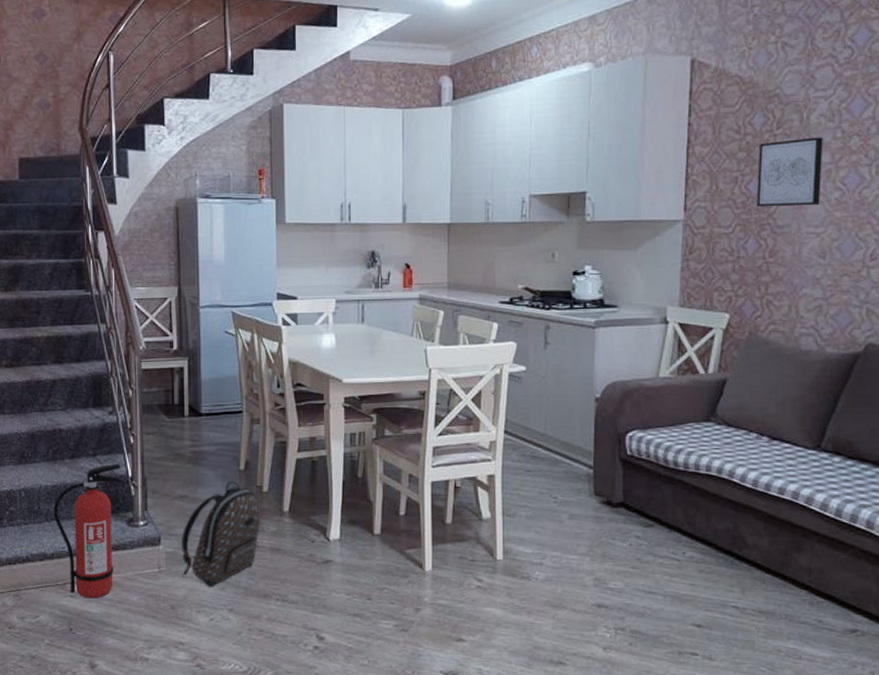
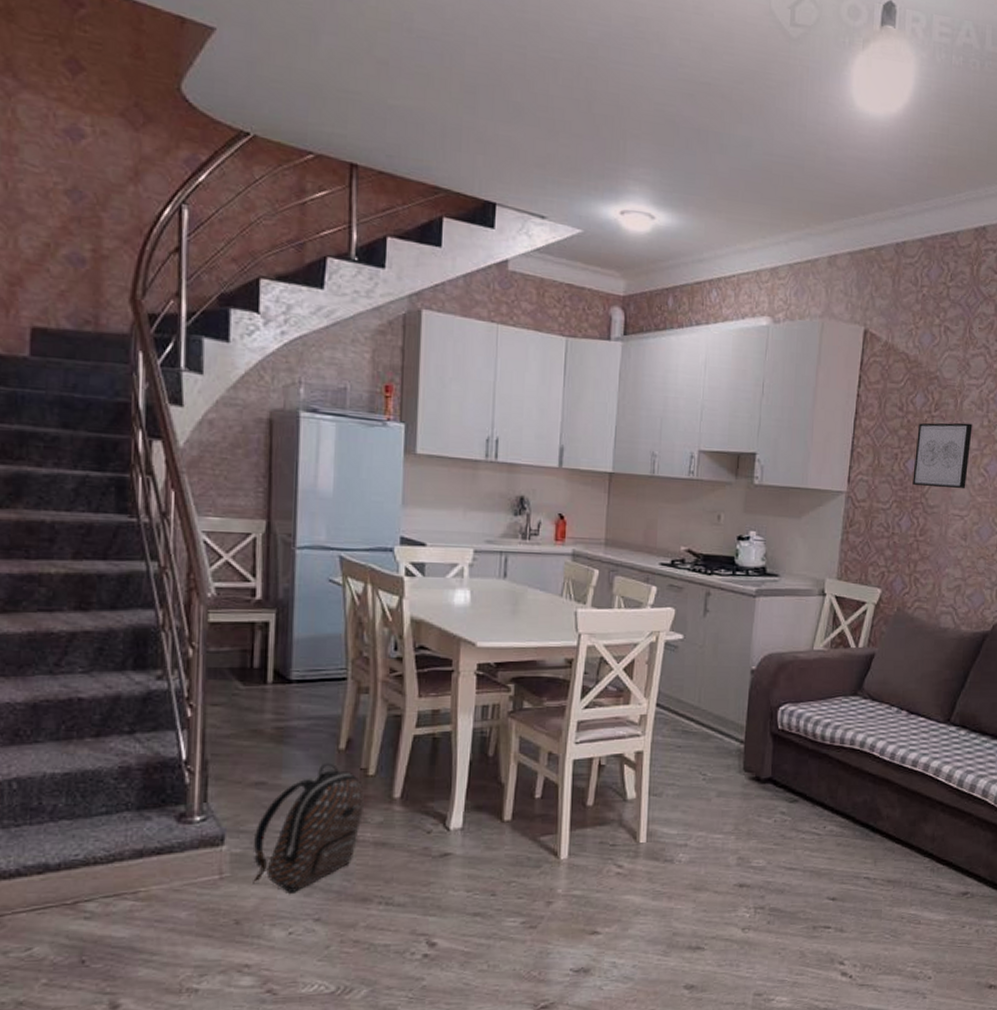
fire extinguisher: present [53,463,123,599] -> none [62,743,173,919]

